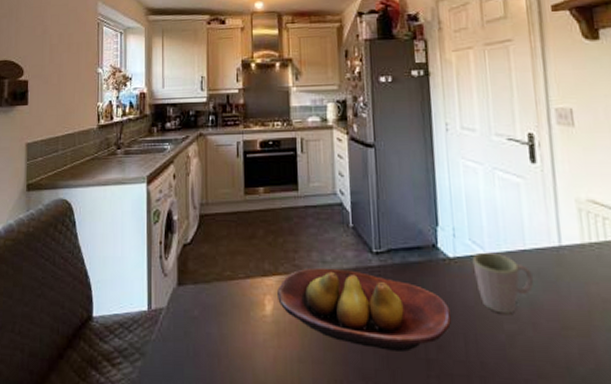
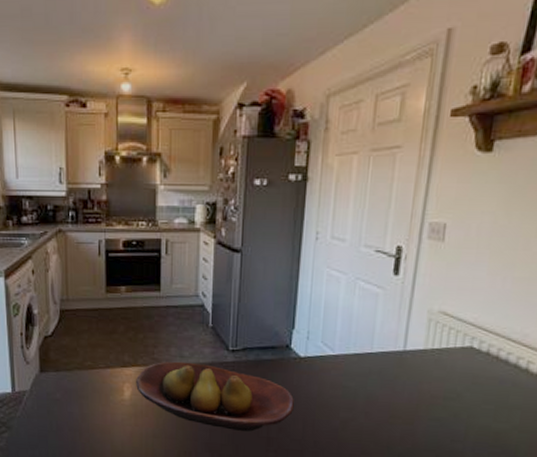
mug: present [472,252,534,314] -> none [321,353,375,405]

